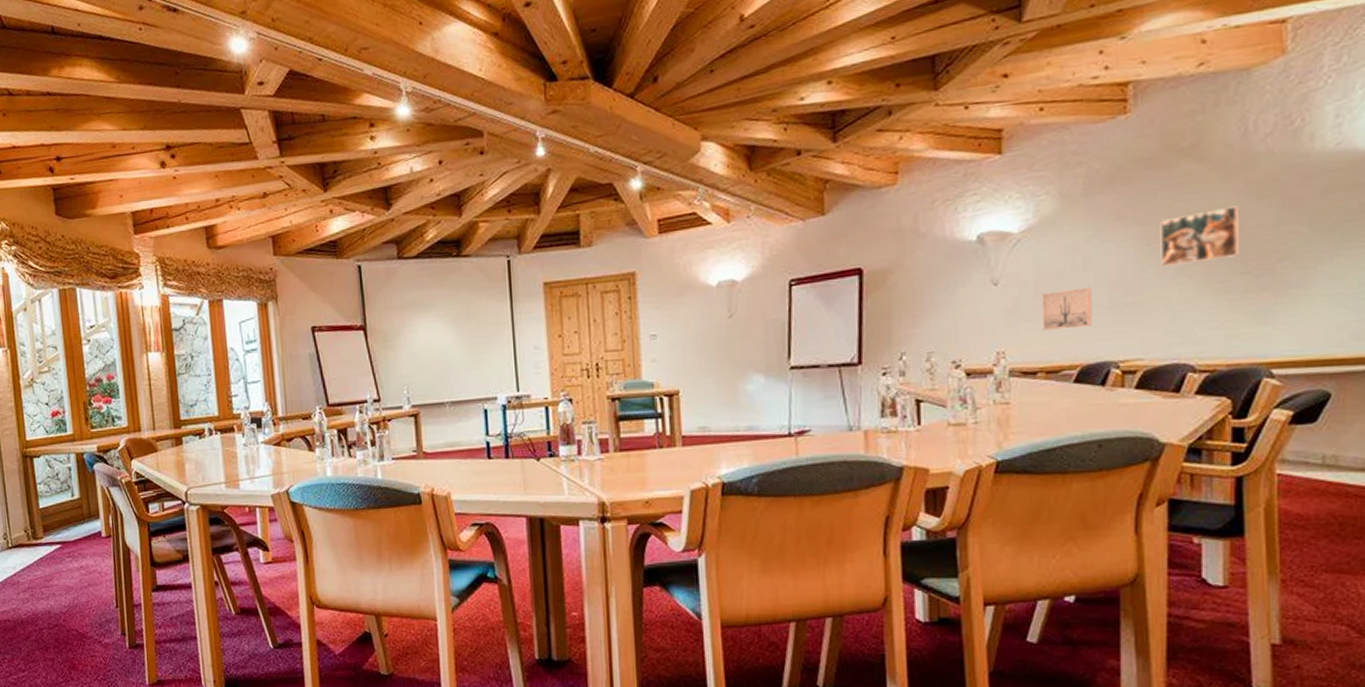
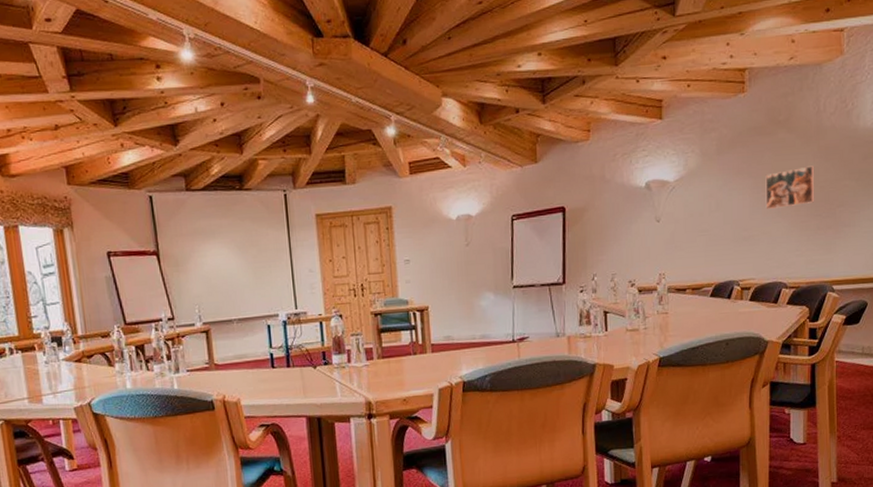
wall art: present [1042,287,1093,331] -> none [689,224,722,257]

